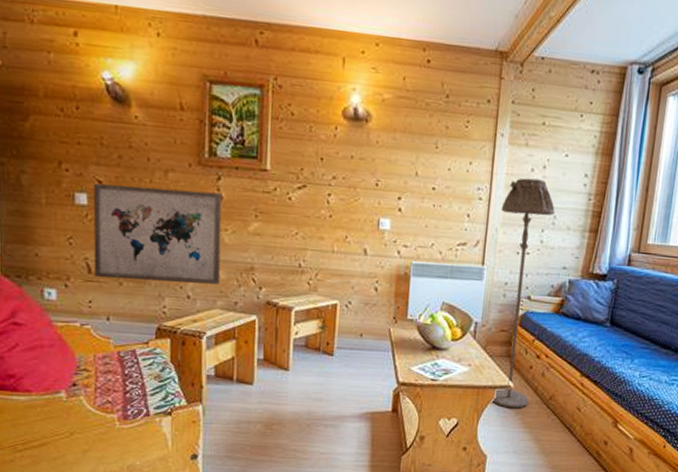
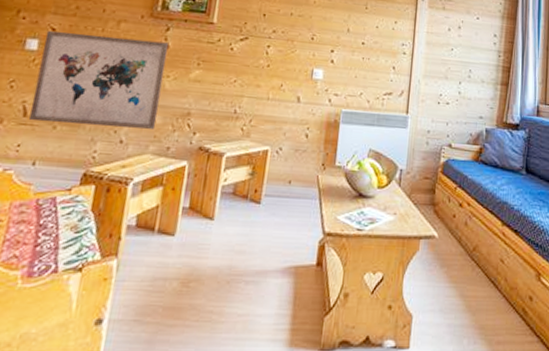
floor lamp: present [493,178,555,409] -> none [418,36,470,261]

